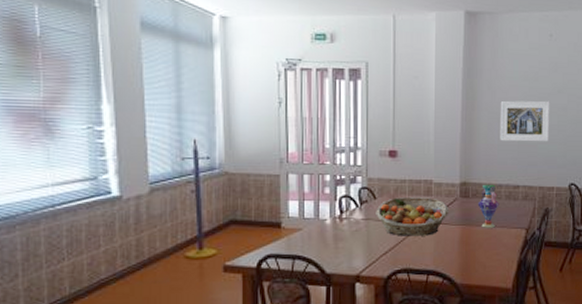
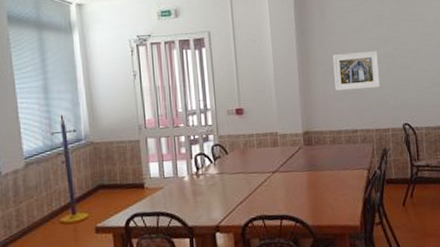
fruit basket: present [376,197,448,236] -> none [228,148,295,186]
vase: present [477,184,499,228] -> none [320,131,341,172]

